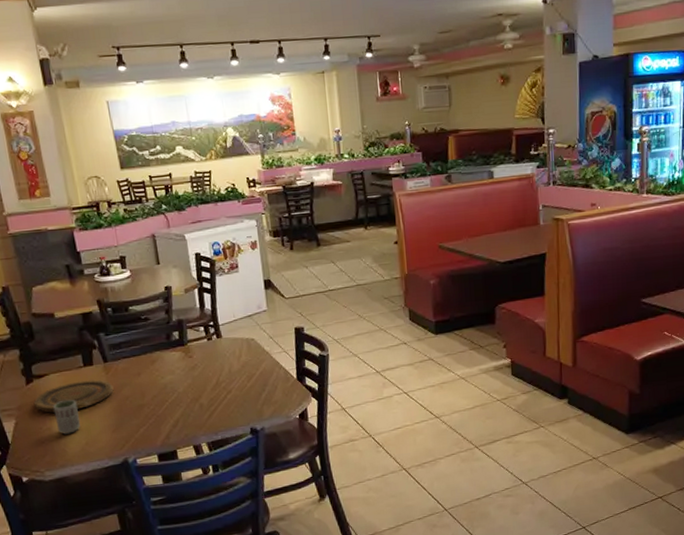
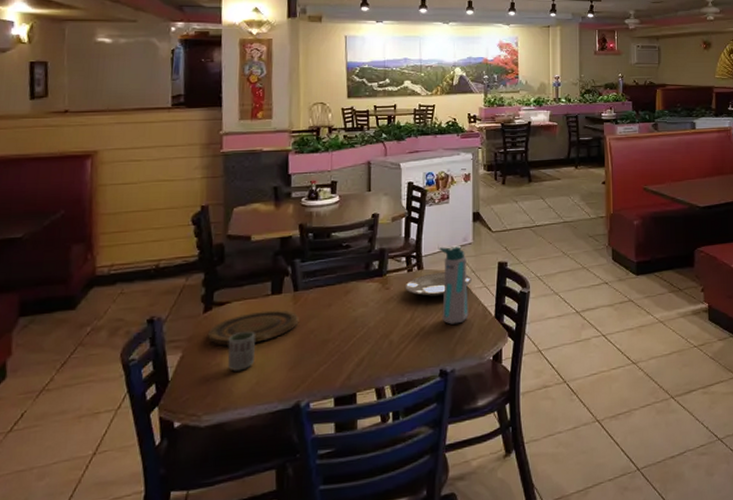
plate: none [206,339,271,363] -> present [405,272,471,296]
water bottle: none [234,313,272,388] -> present [439,245,469,325]

